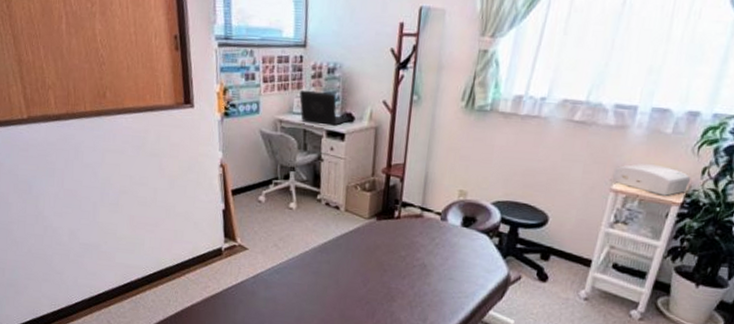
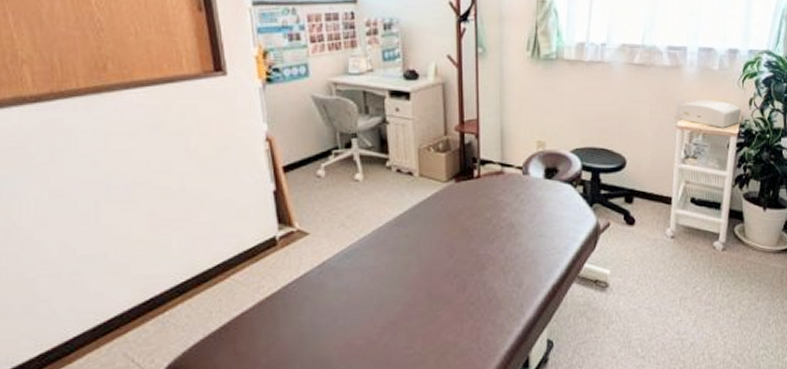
laptop: present [299,89,351,126] -> none [355,48,415,85]

